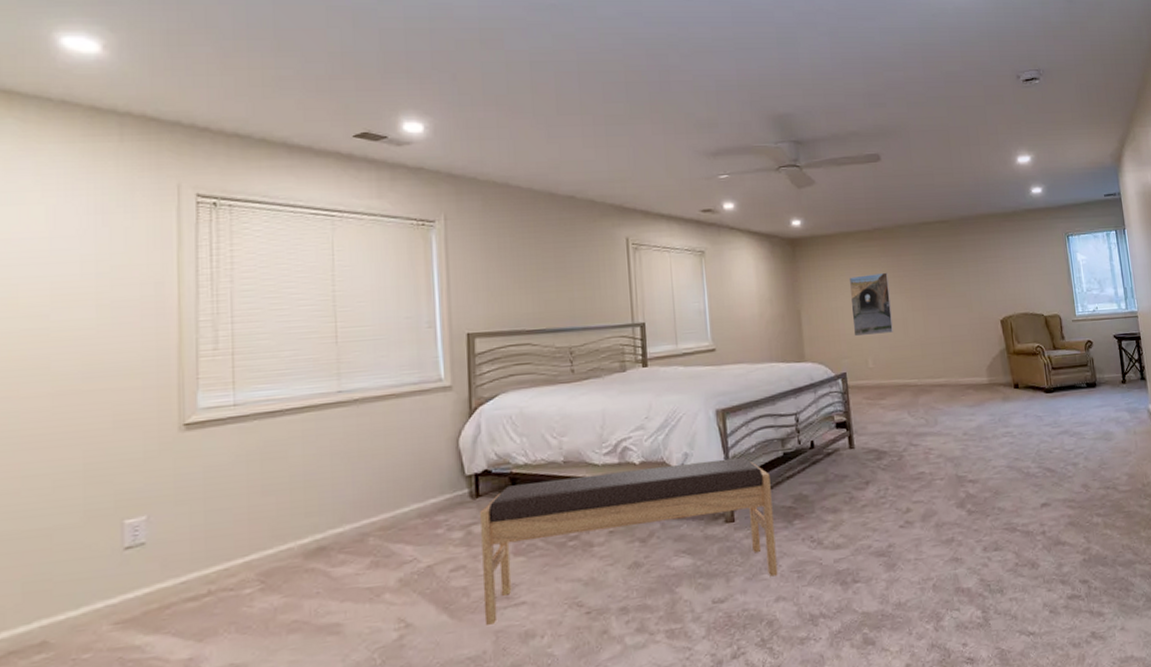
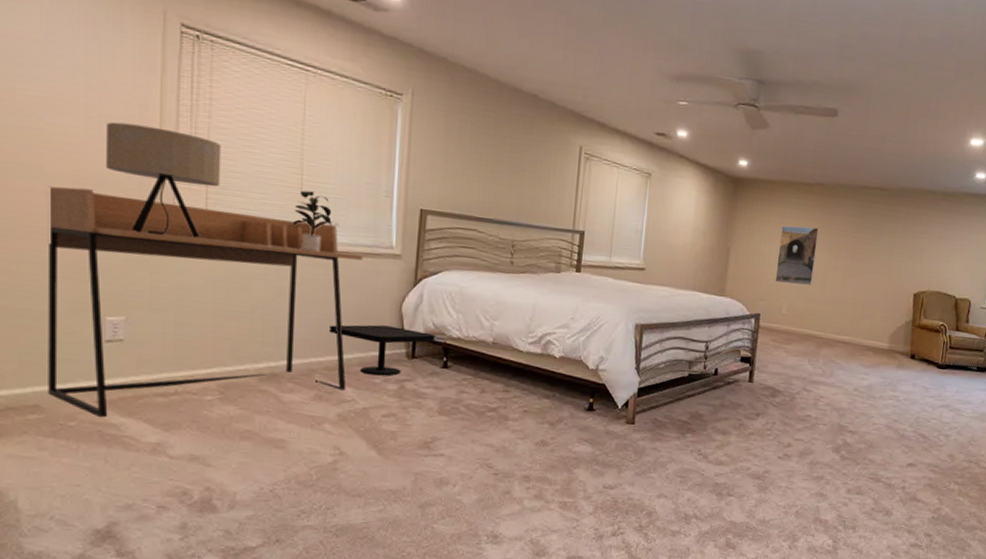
desk: none [55,368,411,642] -> present [47,186,363,418]
table lamp: none [120,302,248,418] -> present [106,121,222,239]
potted plant: none [329,337,381,402] -> present [292,190,339,252]
side table: none [379,465,501,527] -> present [328,324,436,376]
bench: present [480,457,778,625] -> none [407,354,673,477]

